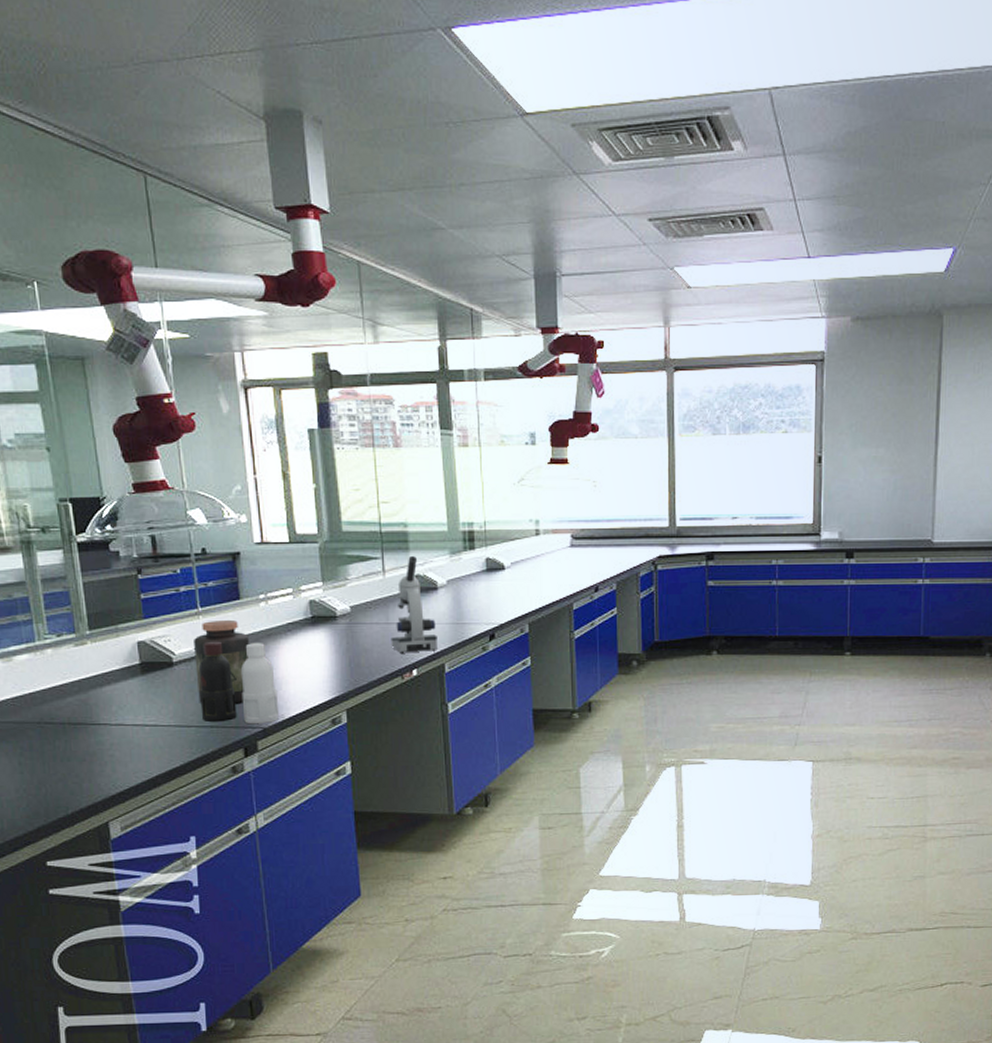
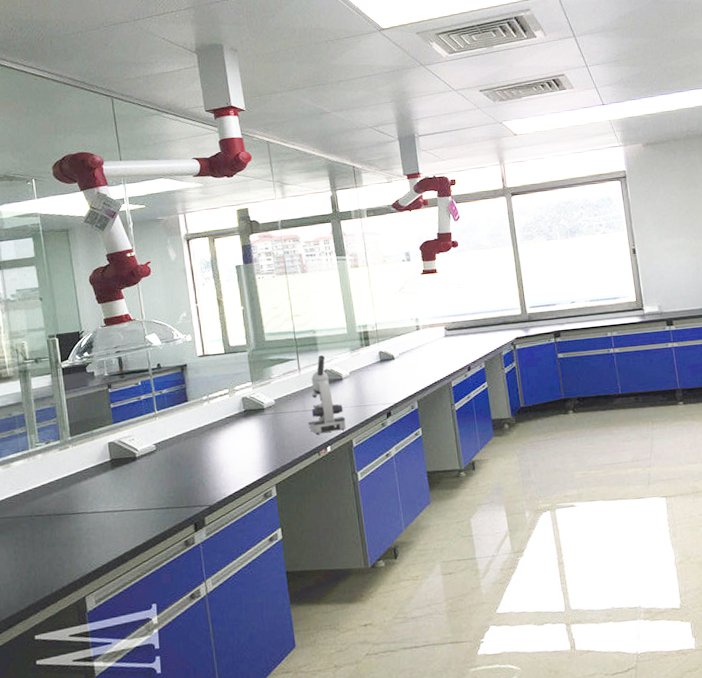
jar: present [194,619,249,704] -> none [152,418,196,489]
bottle: present [198,641,280,725] -> none [156,435,222,504]

